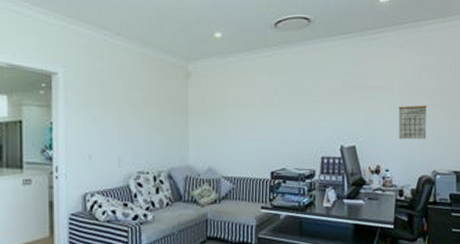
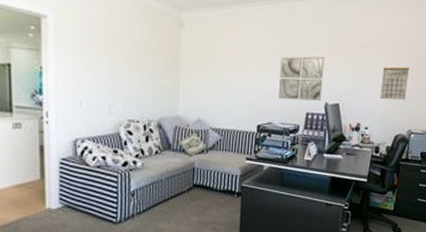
wall art: none [290,99,337,144] -> present [277,56,325,101]

